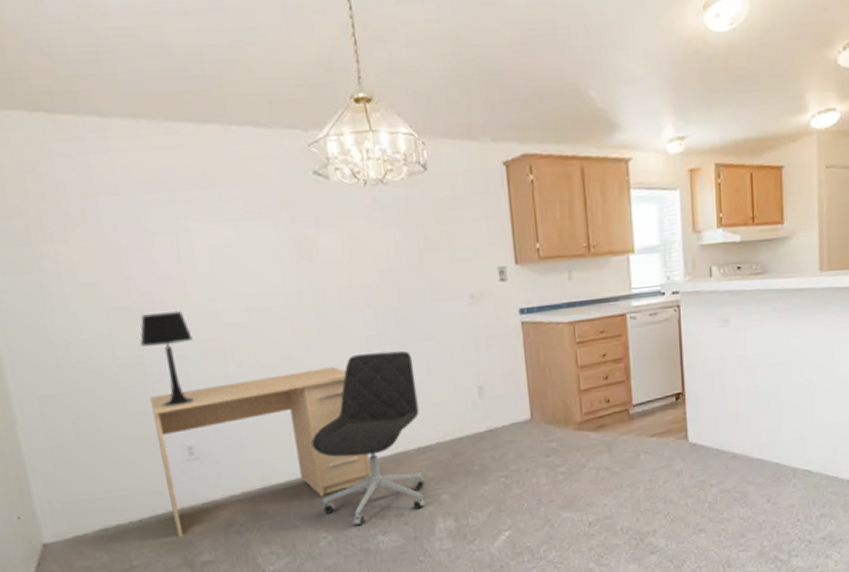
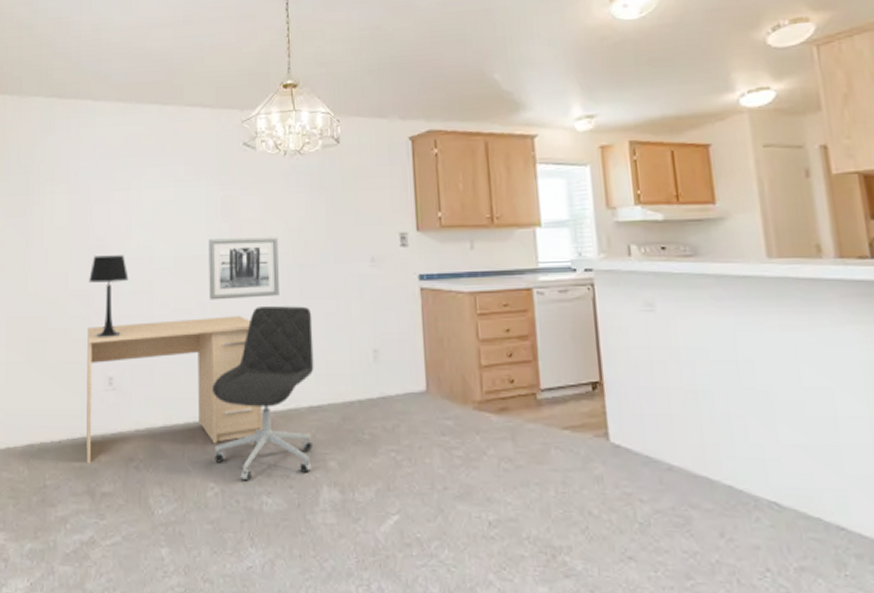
wall art: none [285,279,375,354] -> present [208,237,280,300]

